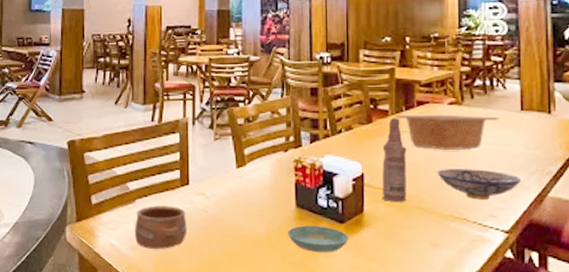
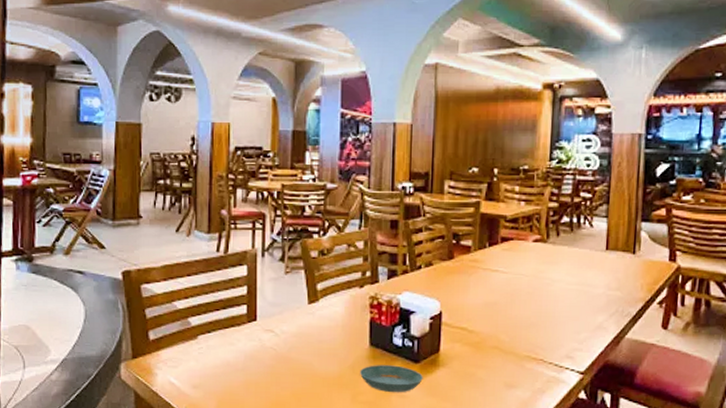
pottery: present [135,206,187,249] -> none [197,342,254,388]
bottle: present [382,117,407,203] -> none [459,253,488,343]
serving bowl: present [395,114,499,151] -> none [477,251,584,290]
bowl: present [437,169,521,200] -> none [516,308,600,341]

